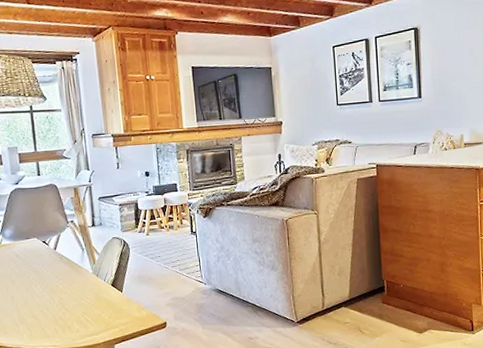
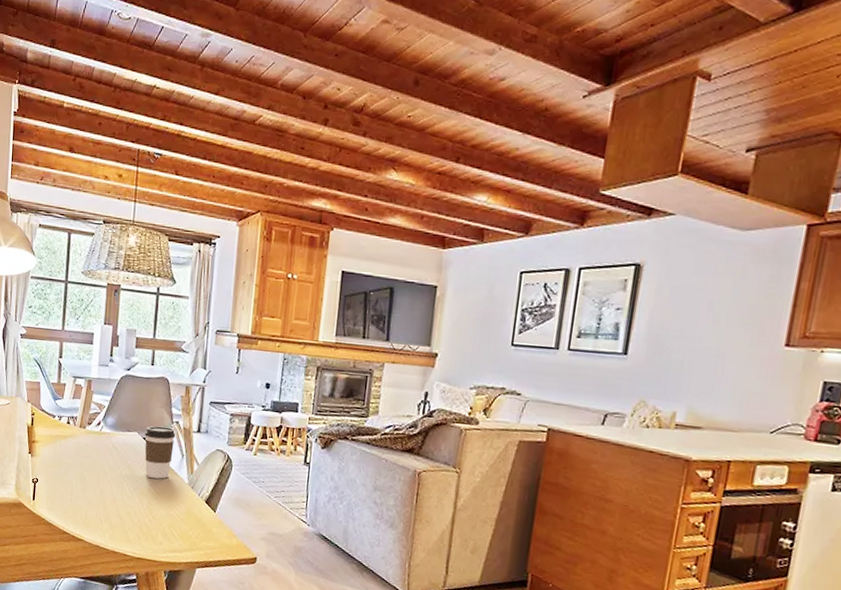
coffee cup: none [43,227,74,276] -> present [144,426,176,479]

